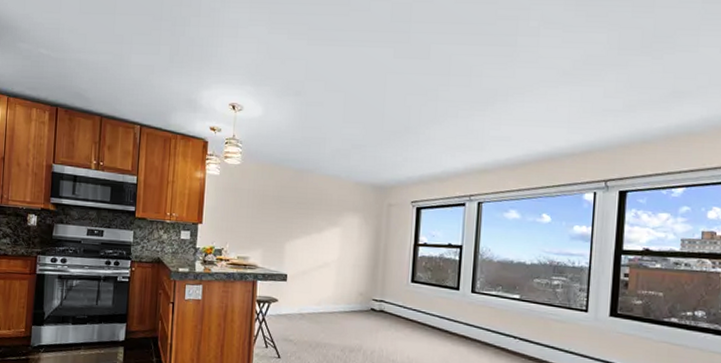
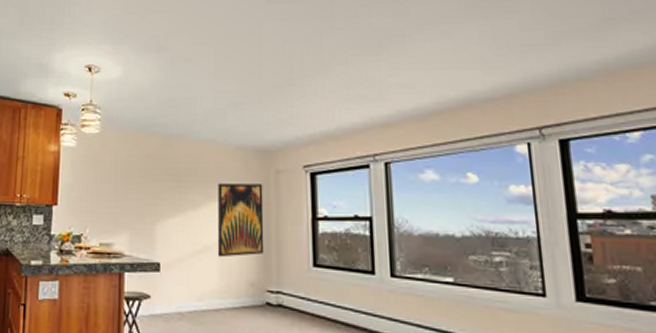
wall art: none [334,212,377,272] -> present [217,183,265,258]

